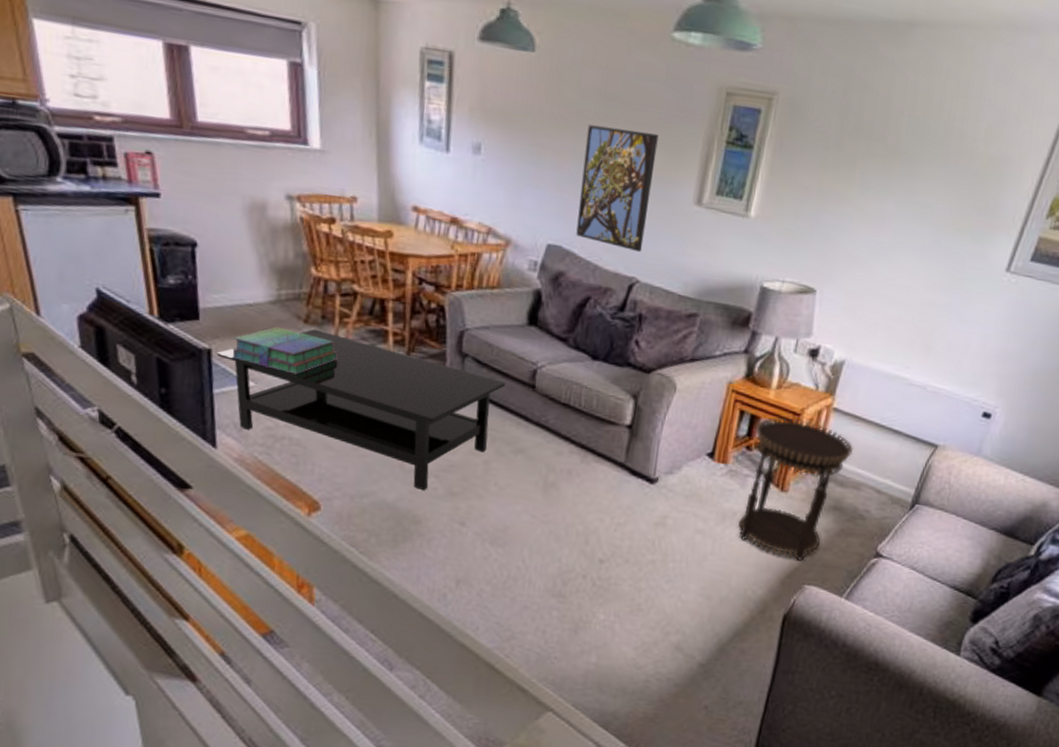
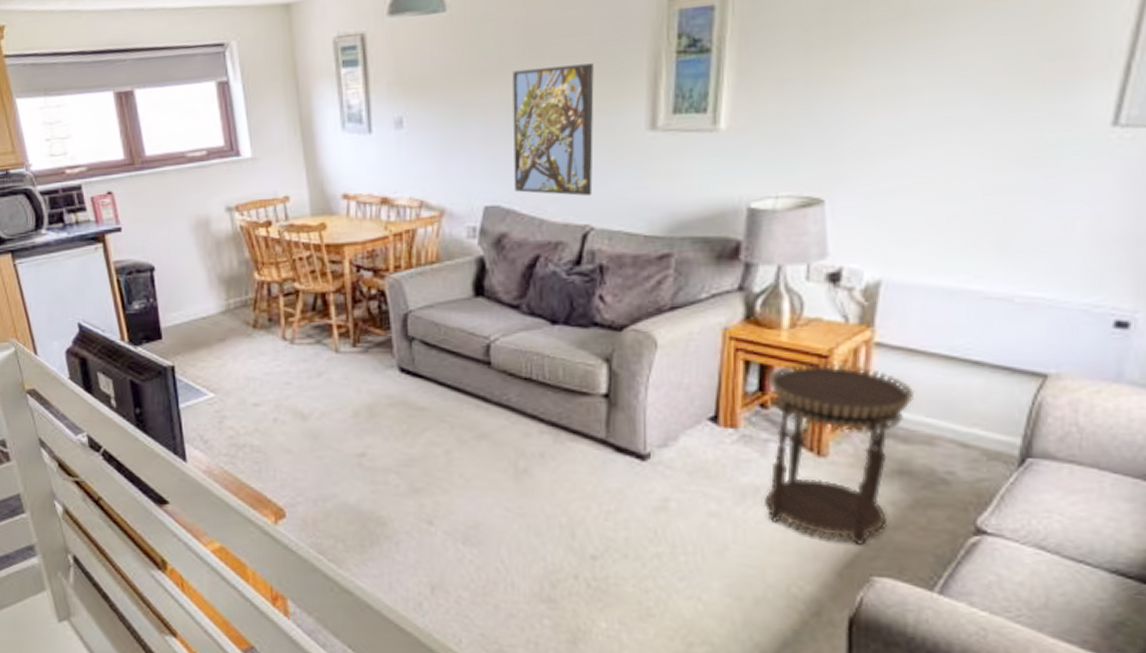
coffee table: present [216,329,506,490] -> none [179,333,458,488]
stack of books: present [231,327,338,375] -> none [191,336,287,381]

